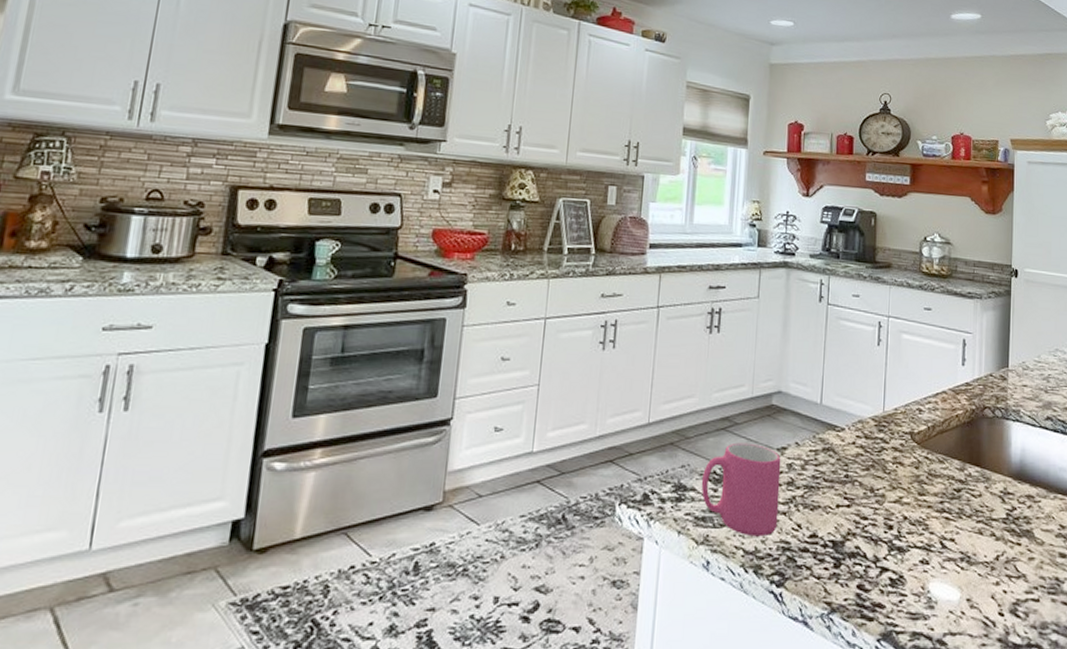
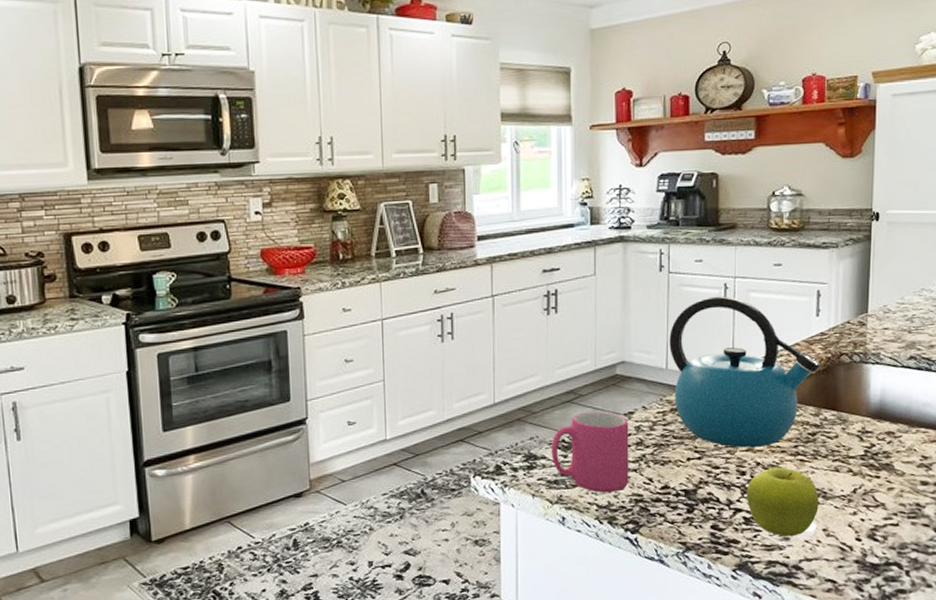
kettle: none [825,333,966,499] -> present [669,296,821,448]
fruit: none [892,524,963,604] -> present [746,467,819,536]

